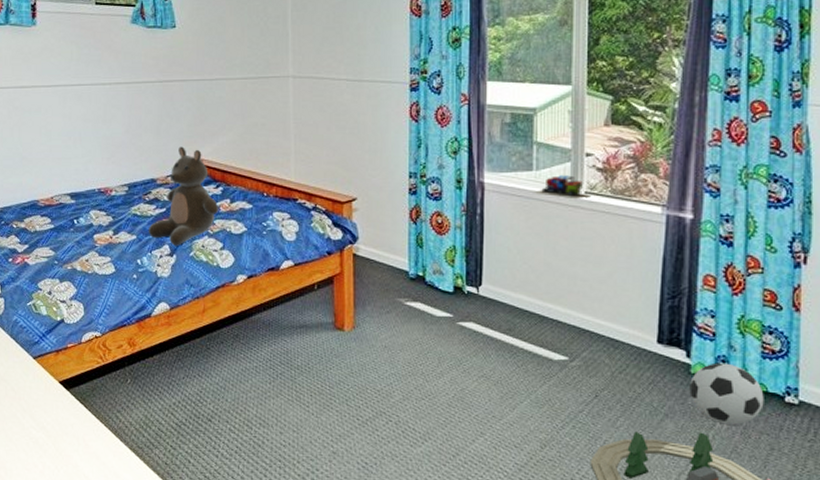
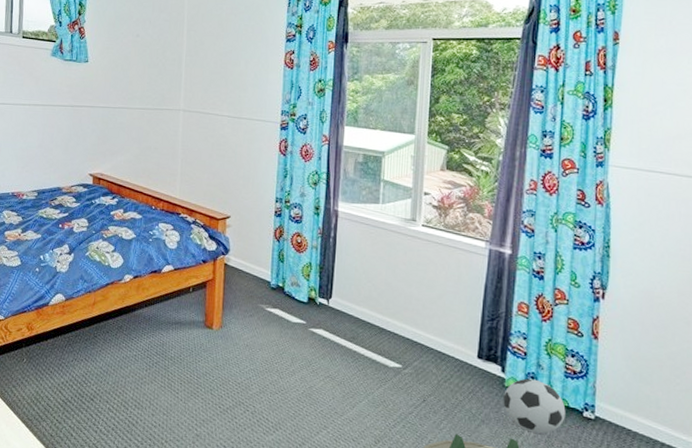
stuffed bear: present [148,146,219,246] -> none [51,162,114,246]
toy train: present [532,175,590,200] -> none [378,209,426,231]

